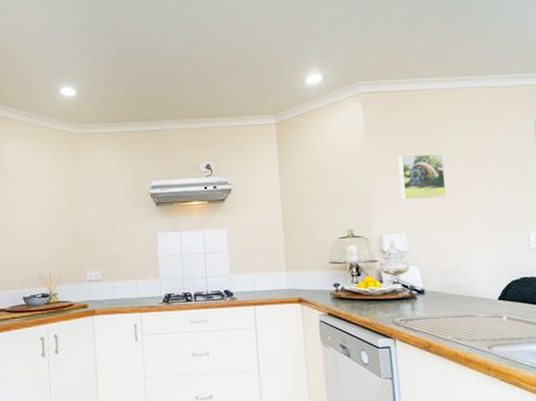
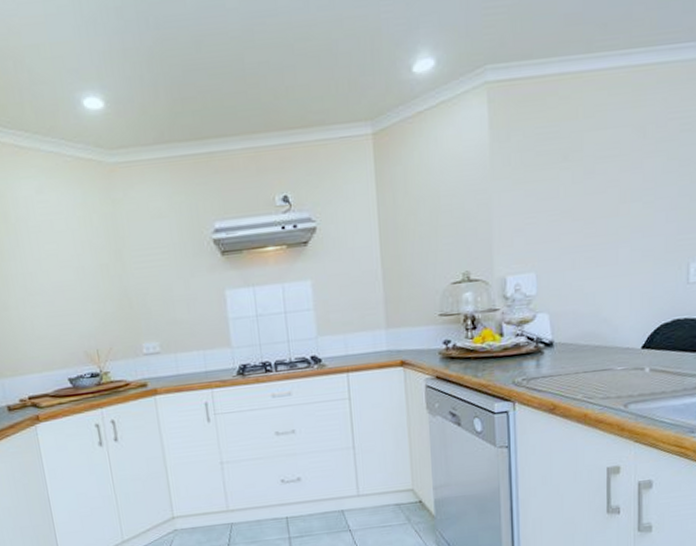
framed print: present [398,154,447,200] -> none [531,164,591,229]

